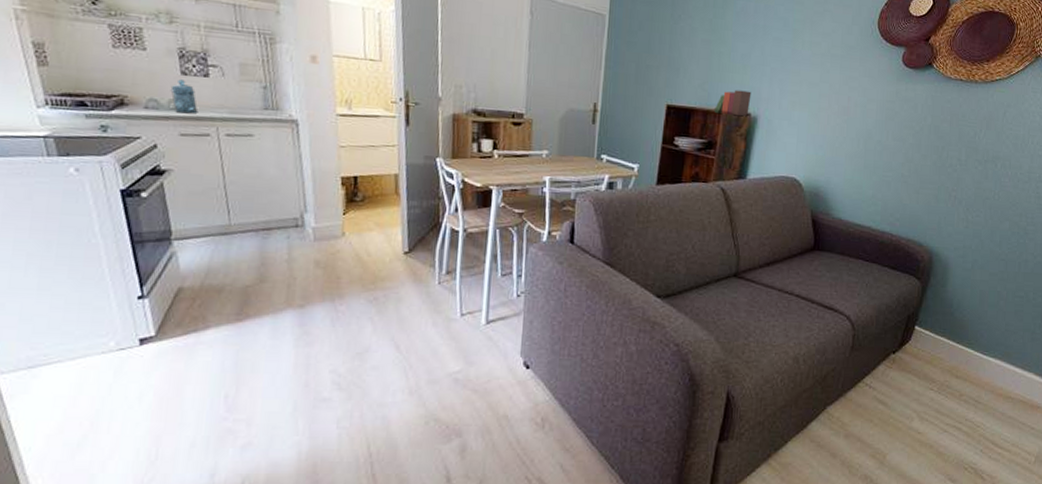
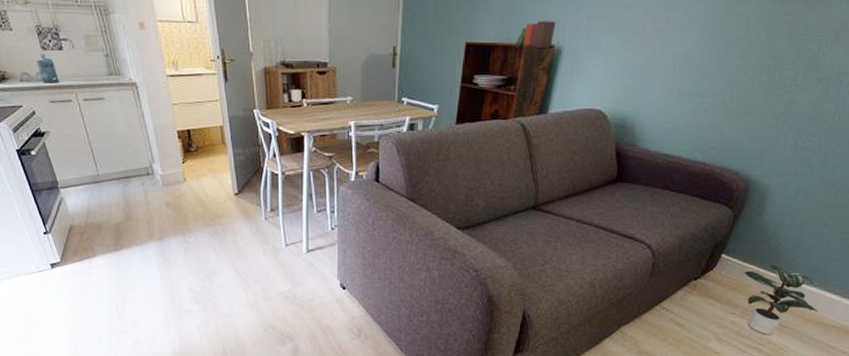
potted plant: none [936,337,1005,412] -> present [743,265,818,335]

